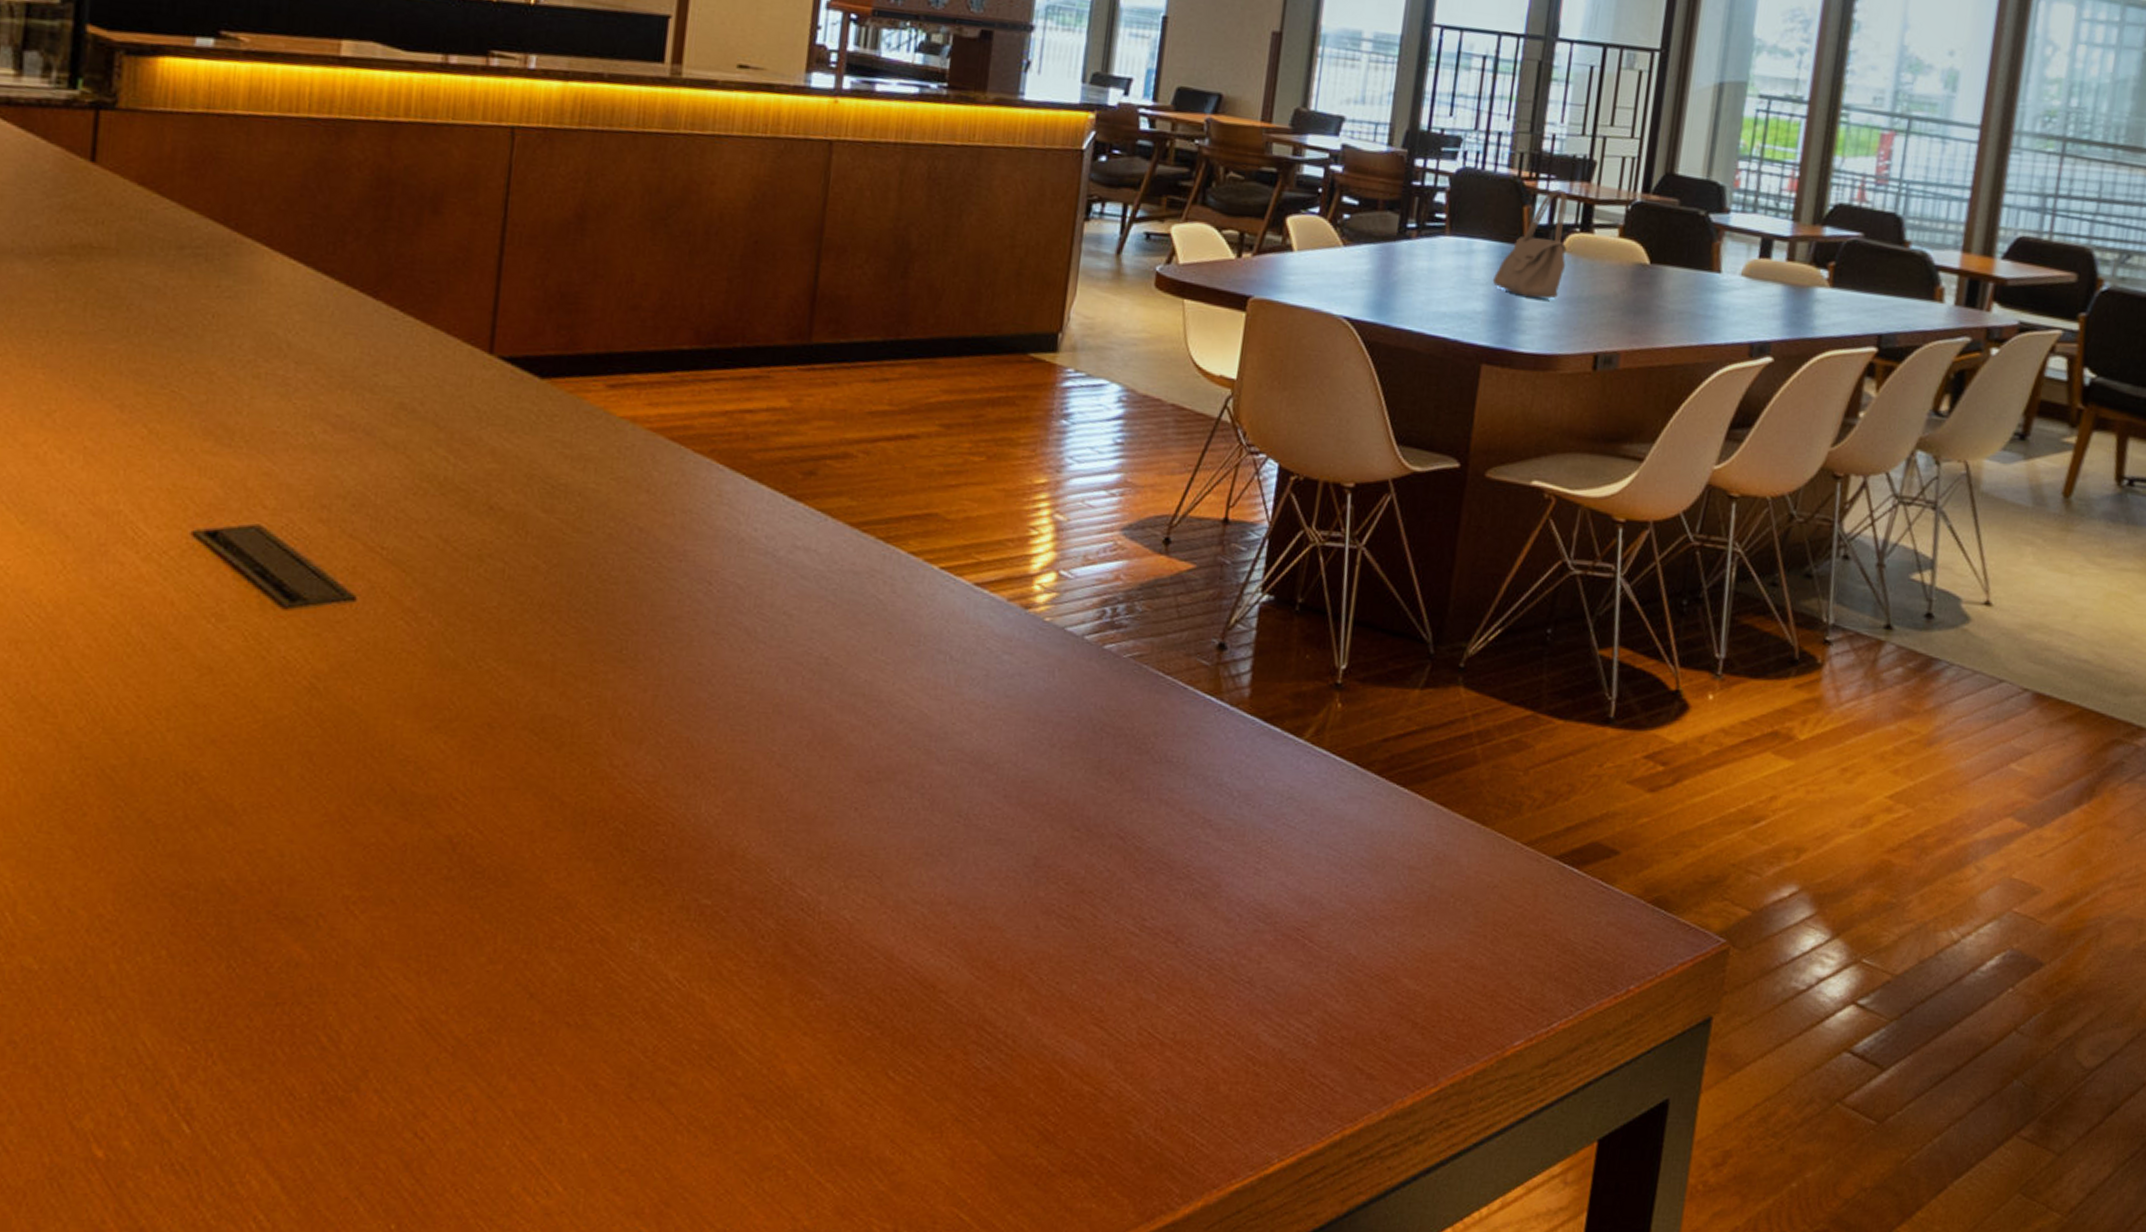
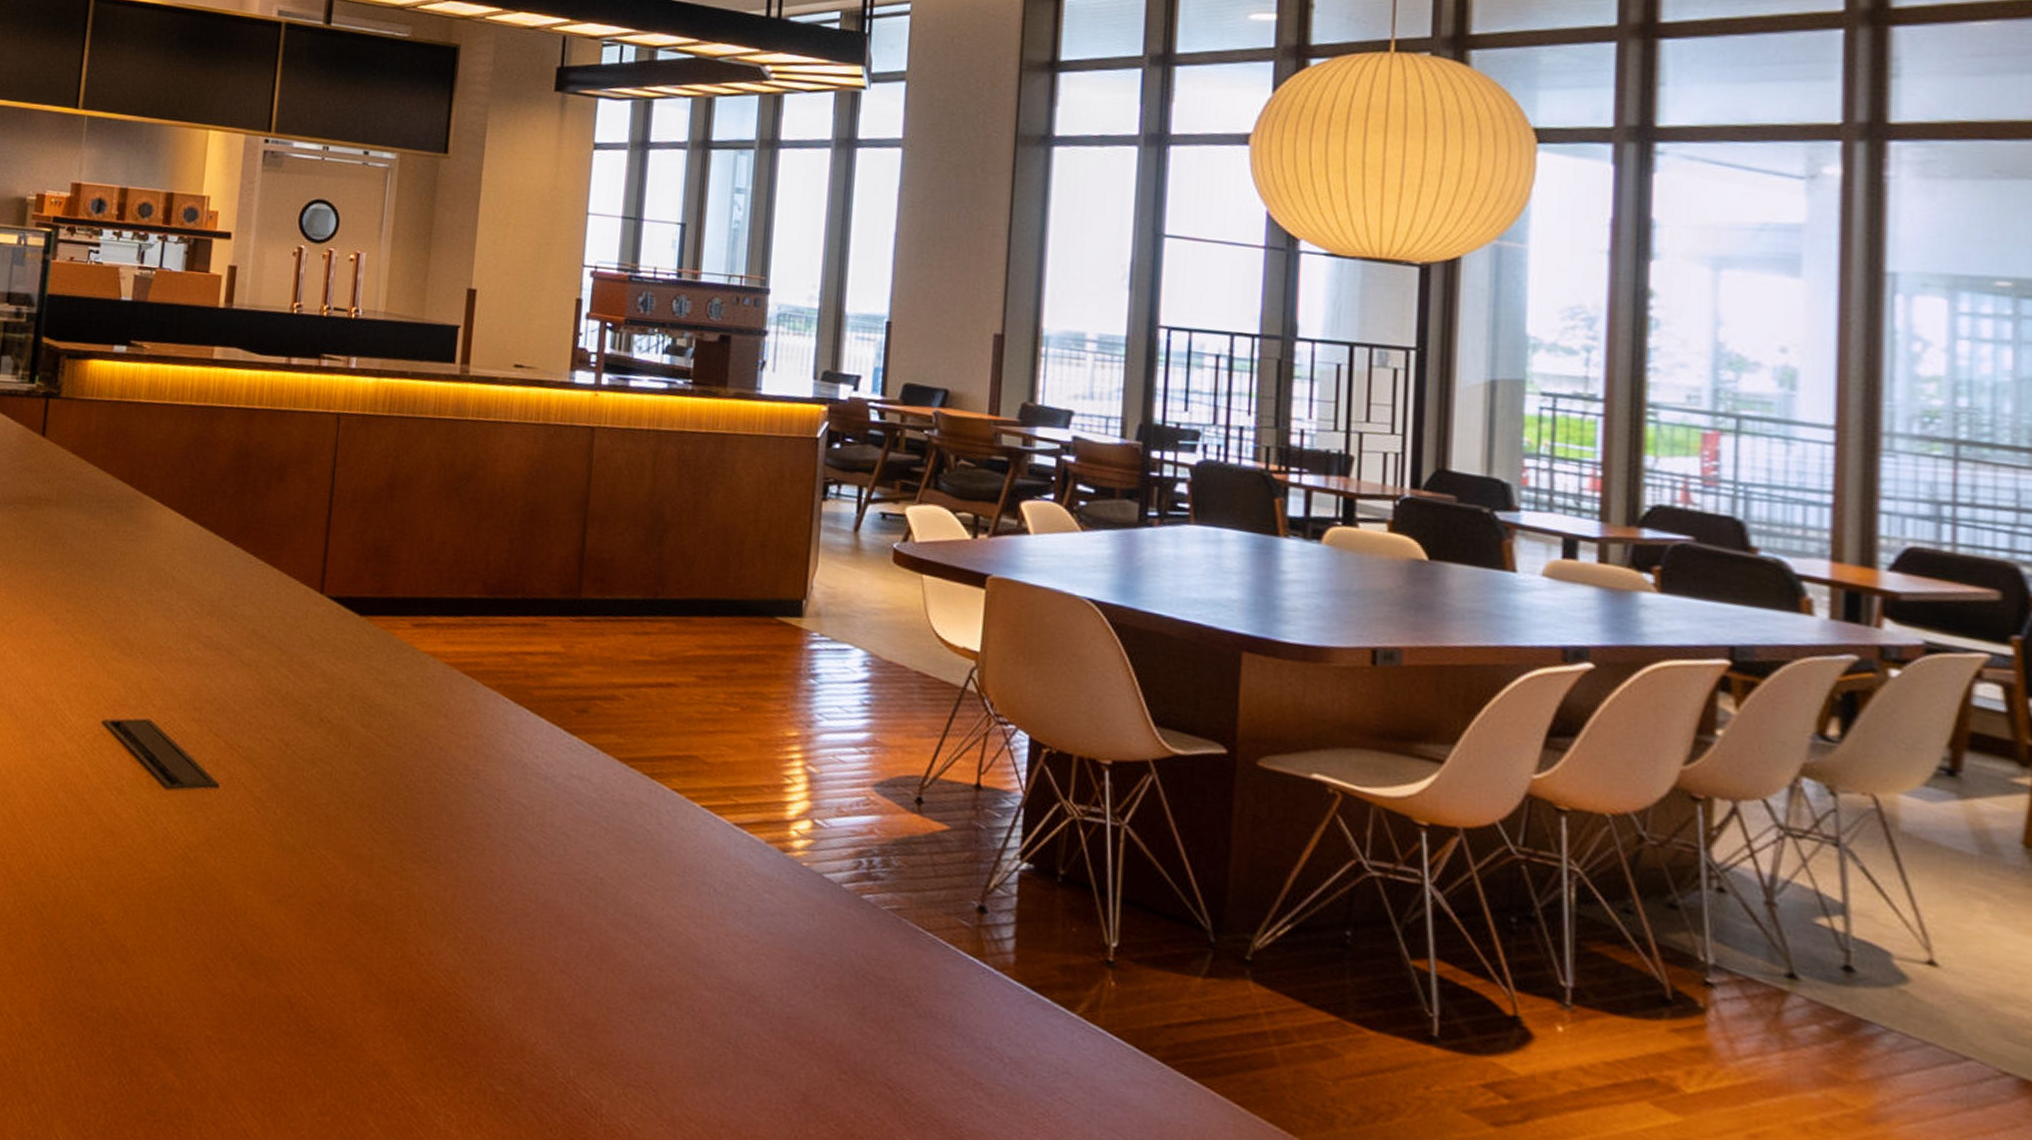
handbag: present [1492,189,1568,299] -> none [1246,483,1329,591]

